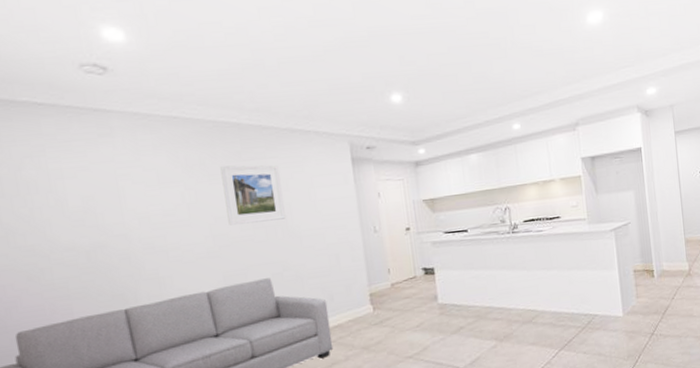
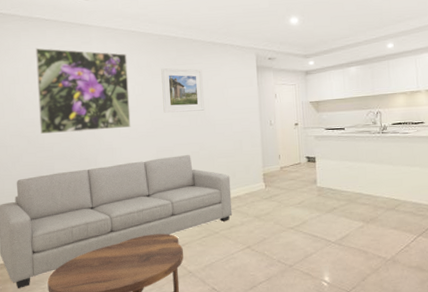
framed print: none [26,144,184,266] -> present [35,48,131,134]

